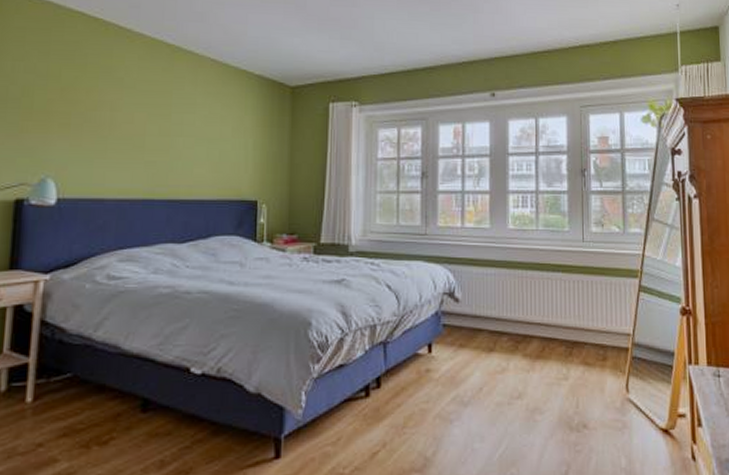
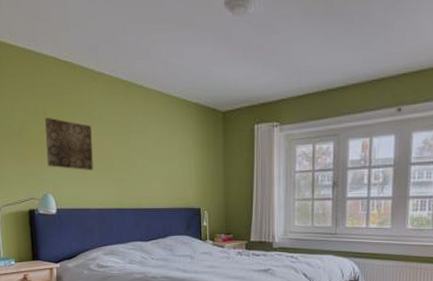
wall art: none [52,81,120,149] -> present [45,117,93,170]

